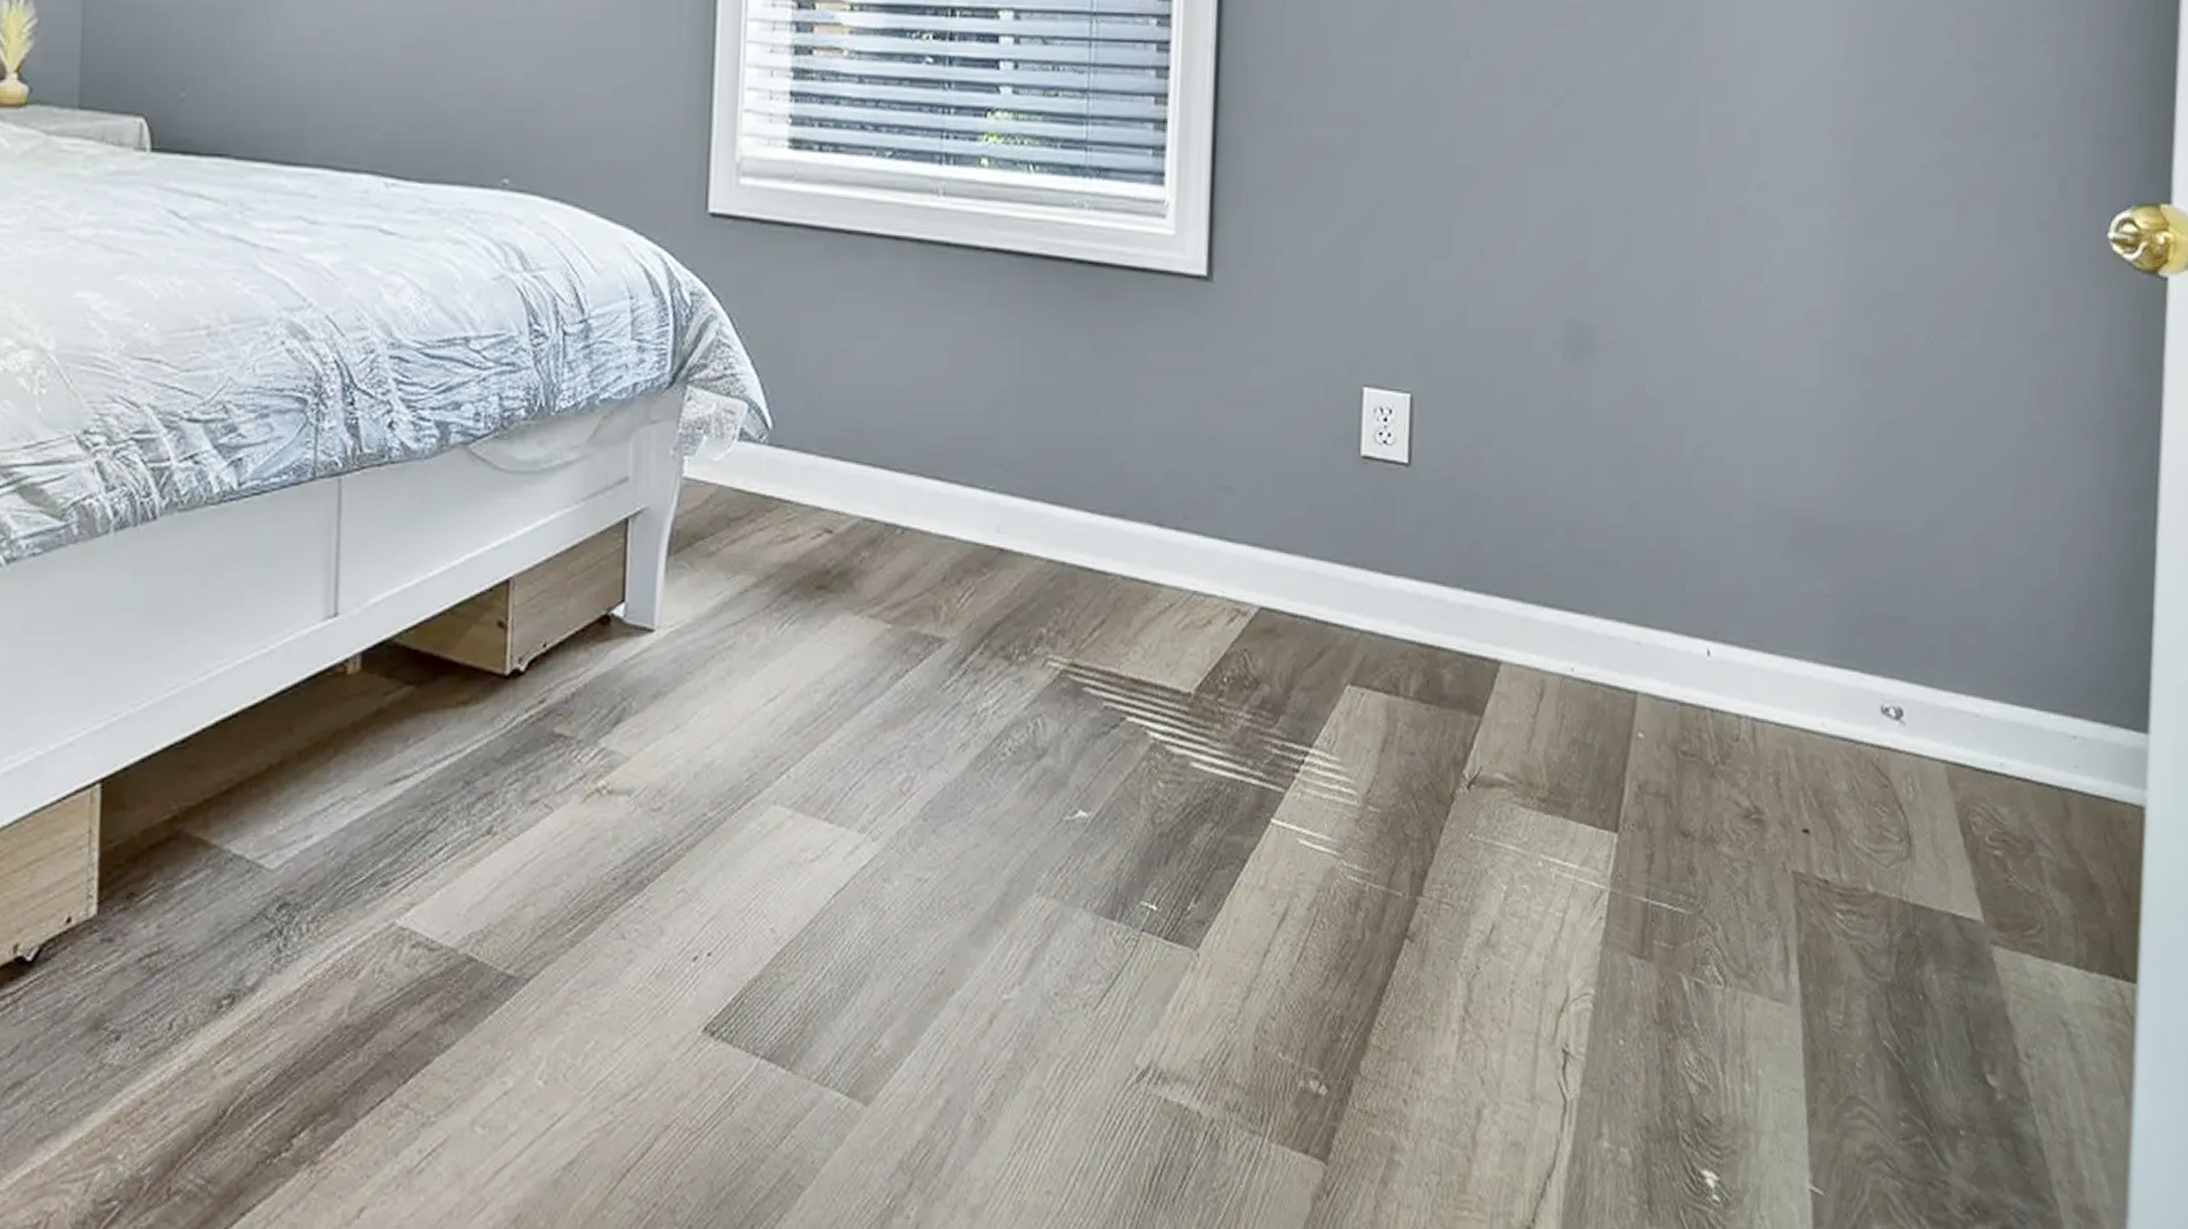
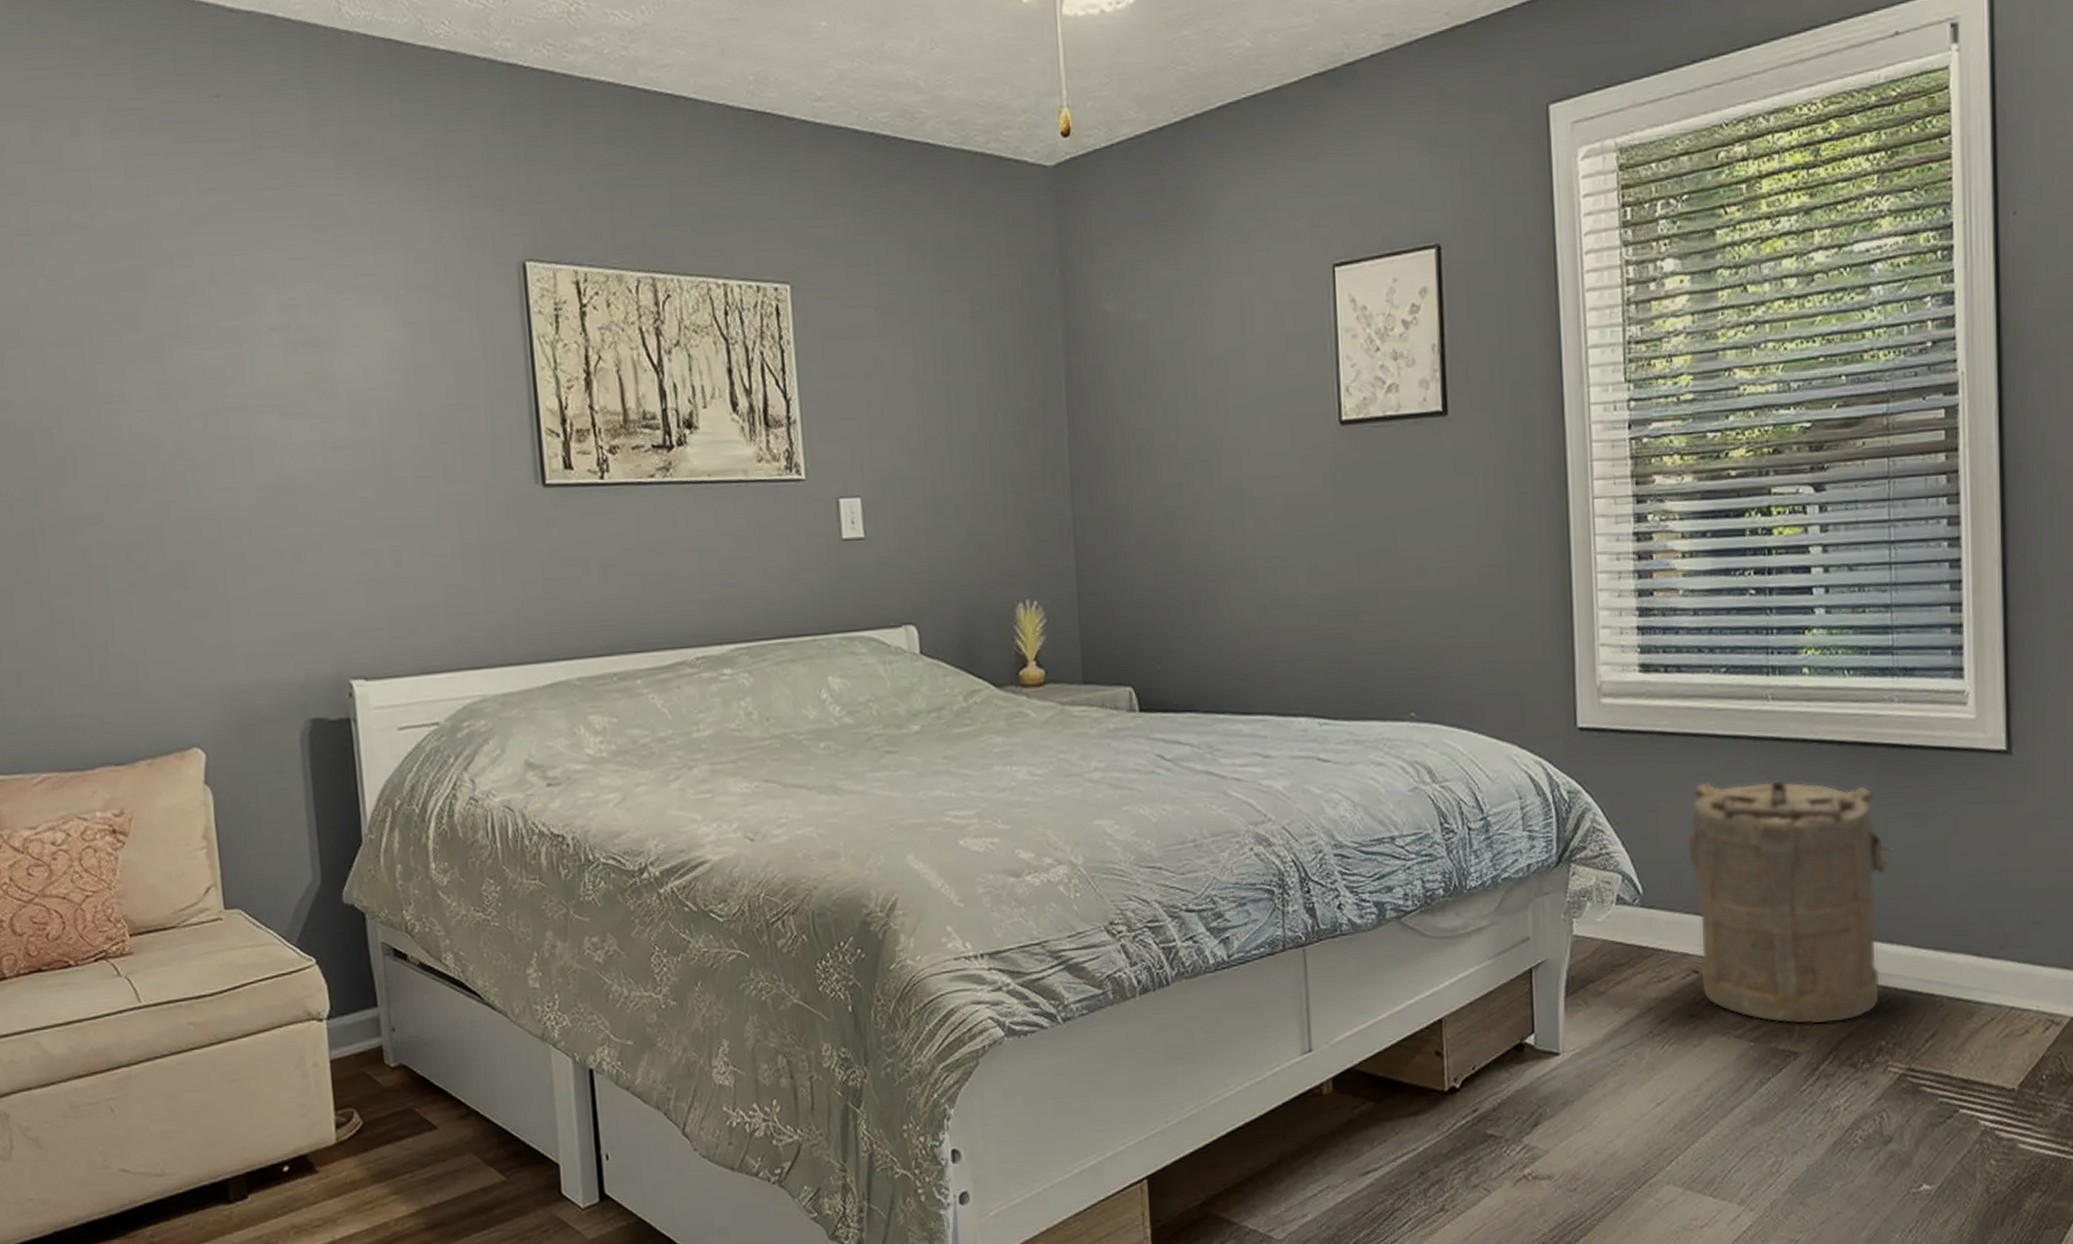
laundry hamper: none [830,290,1074,604] -> present [1687,779,1895,1025]

